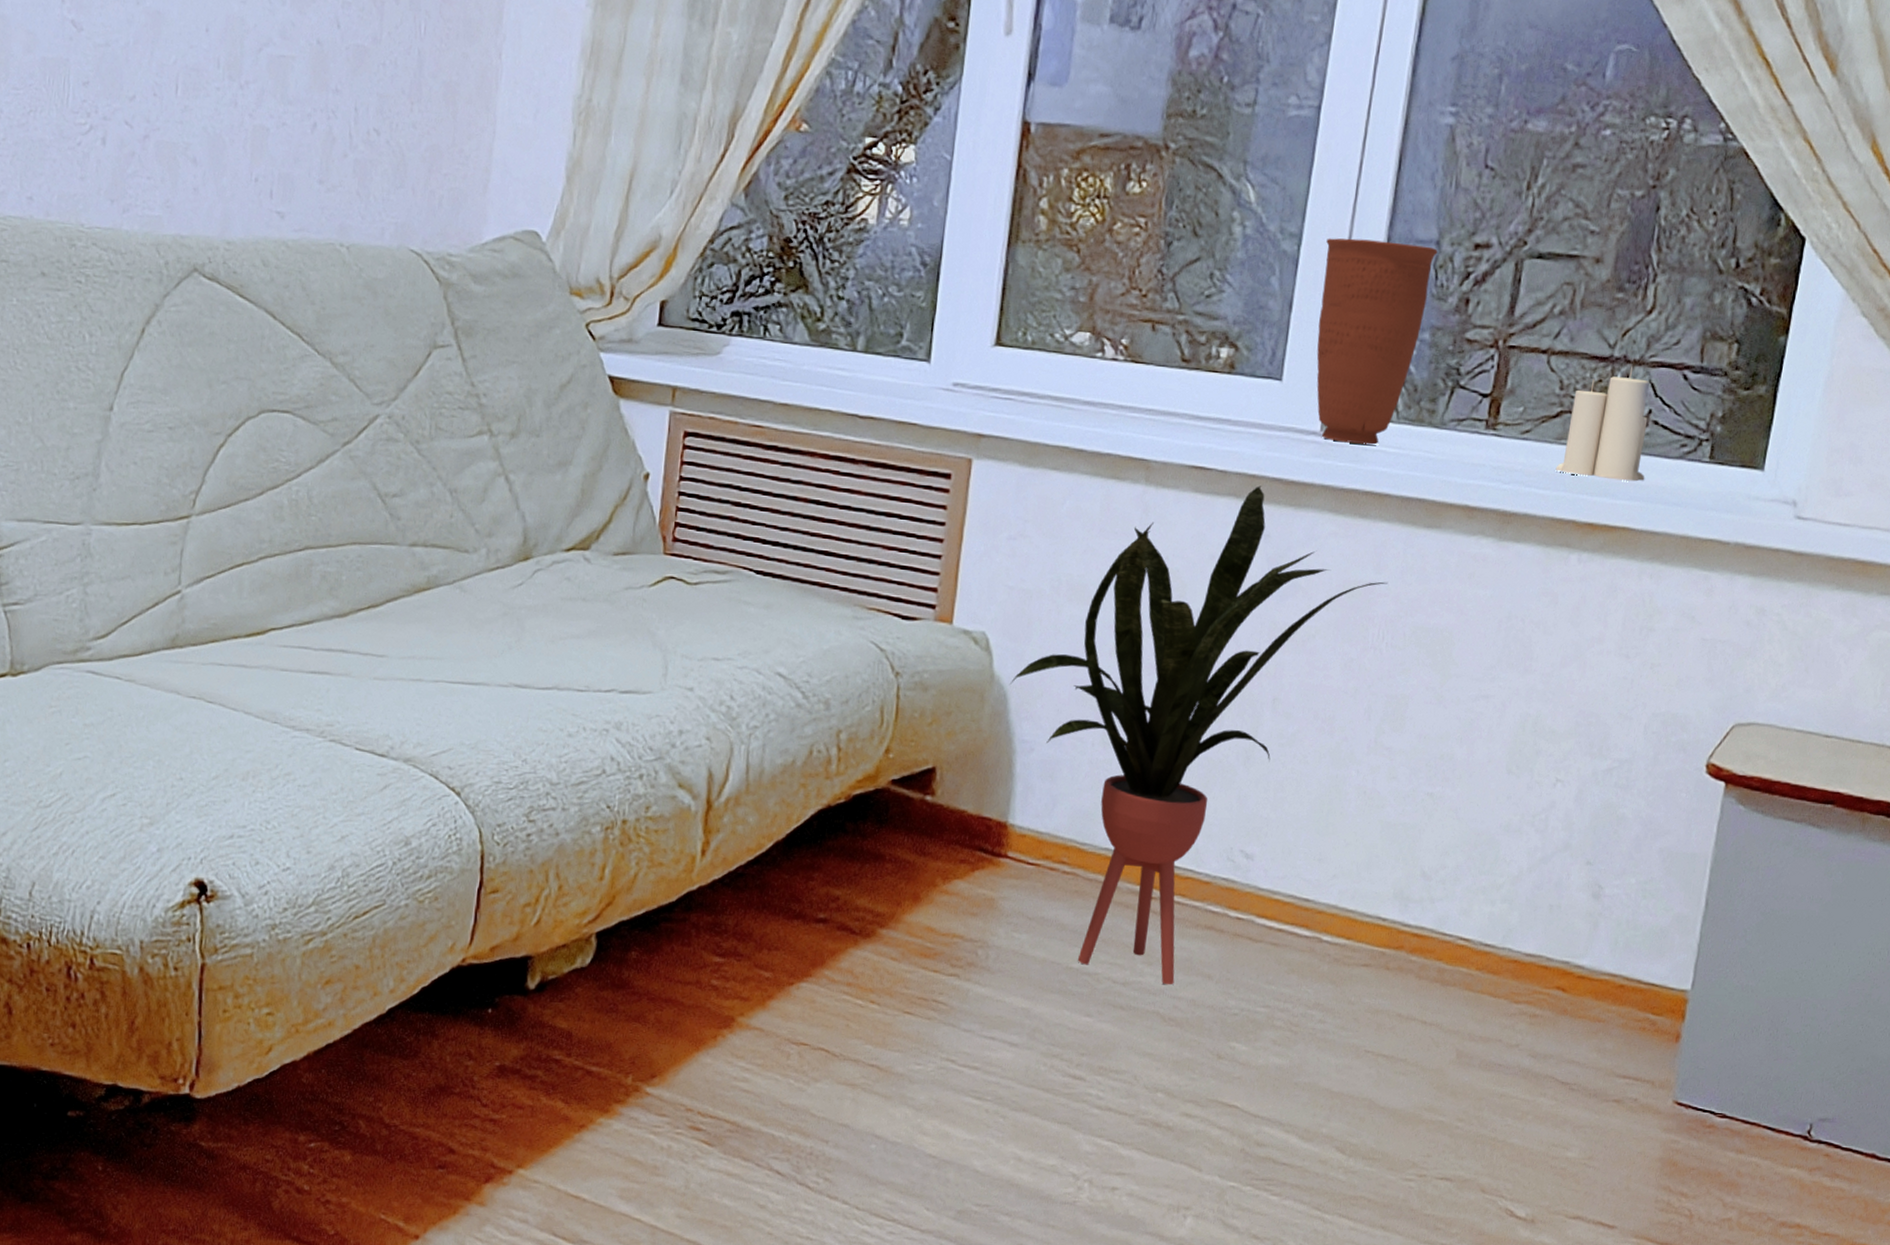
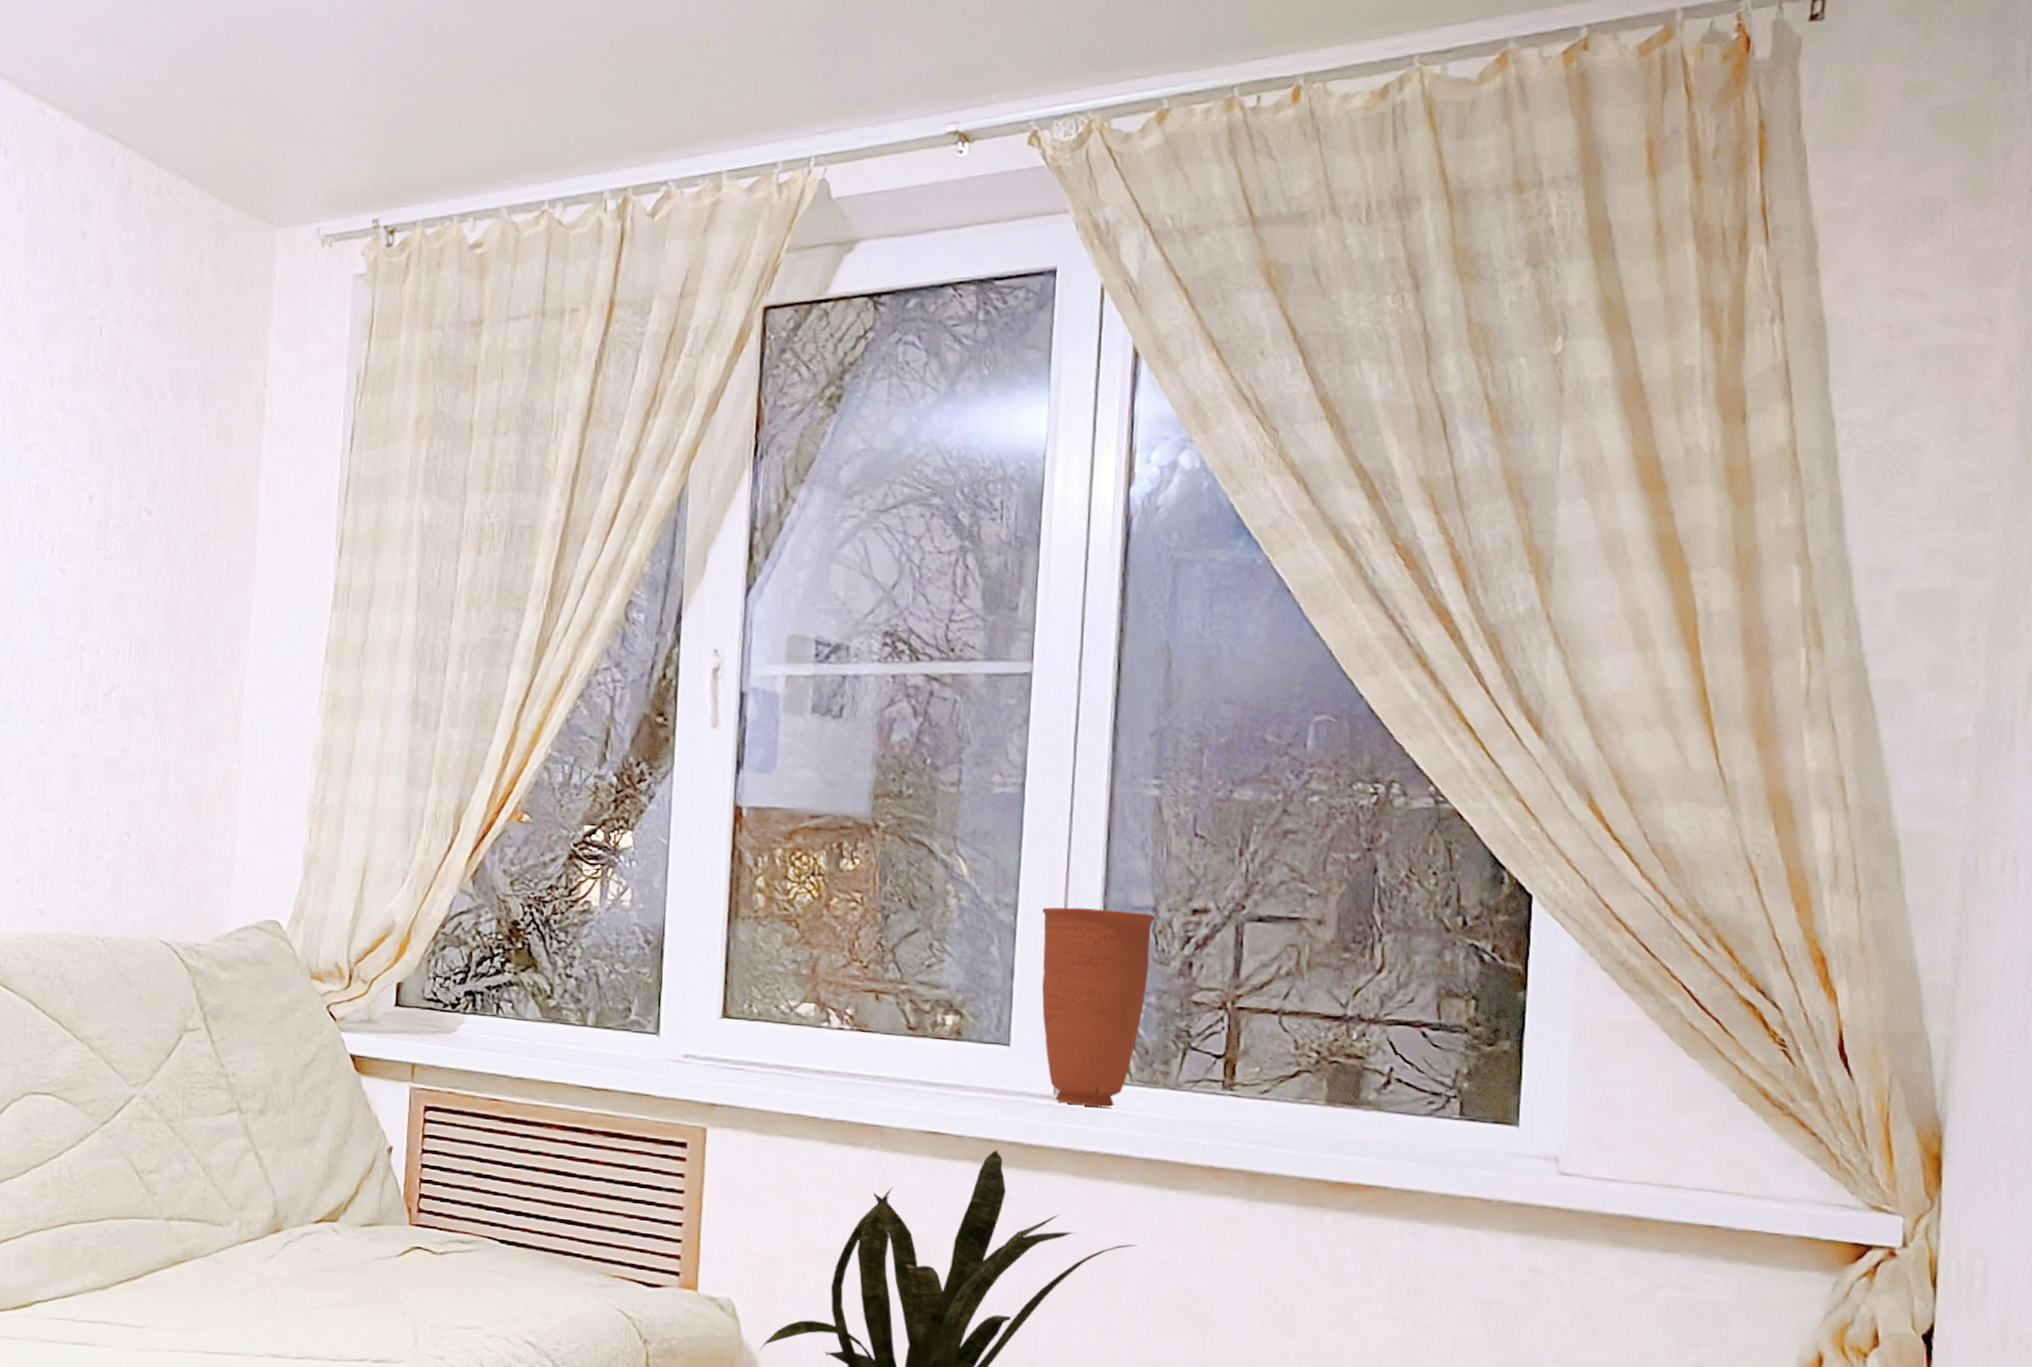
candle: present [1555,366,1649,482] -> none [1299,1025,1394,1140]

